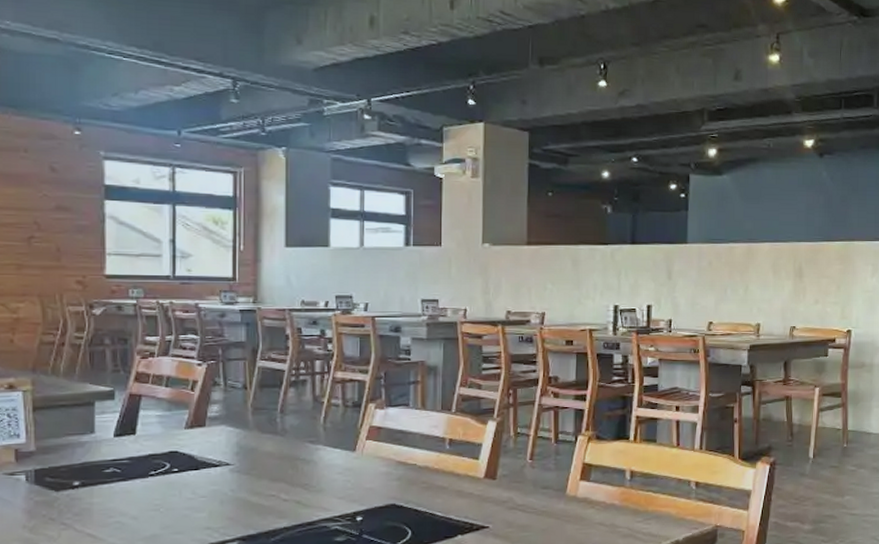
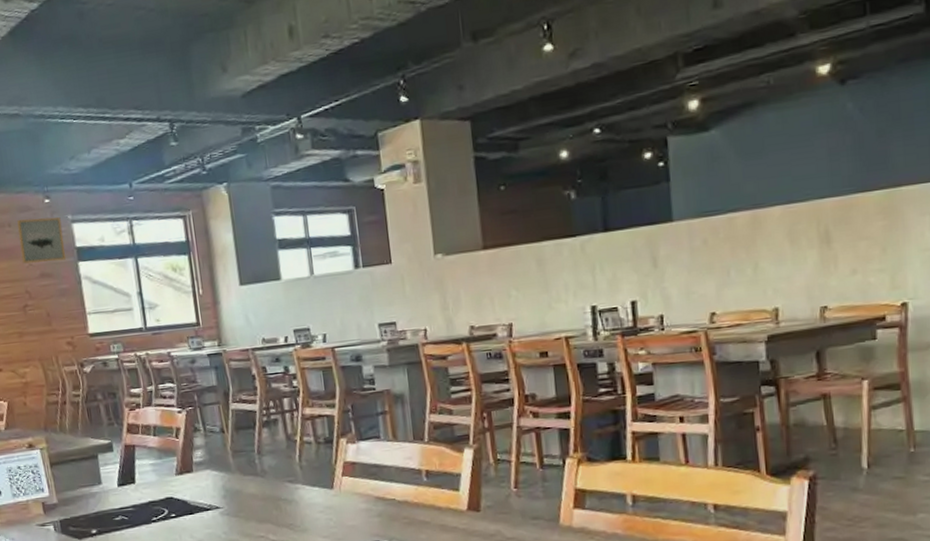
wall art: none [35,147,91,196] -> present [17,217,66,264]

